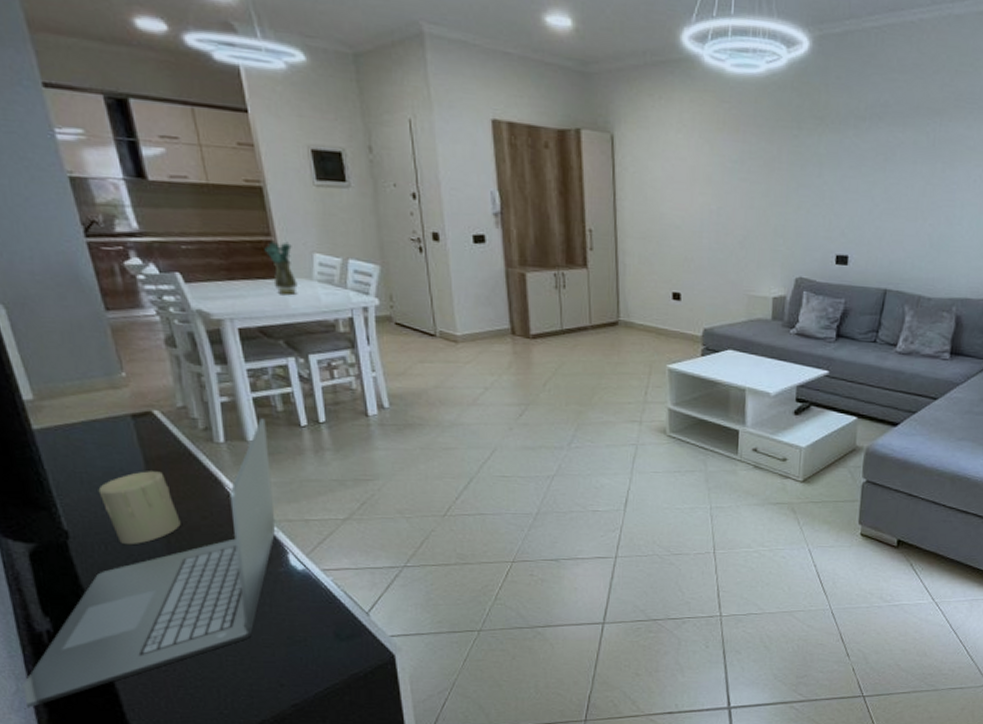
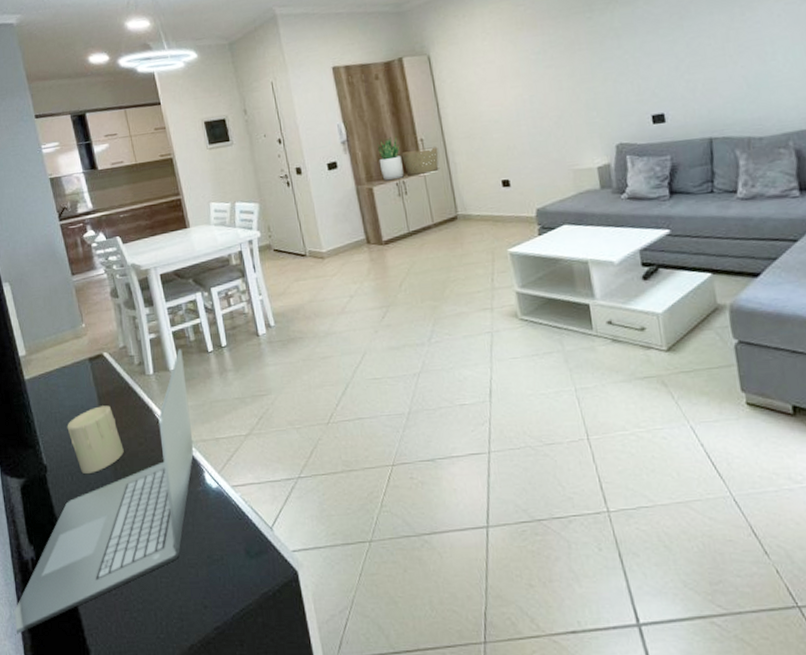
vase: present [264,239,298,296] -> none [176,197,200,242]
planter: none [537,220,564,270] -> present [377,136,404,181]
basket: none [564,240,608,270] -> present [401,147,438,176]

